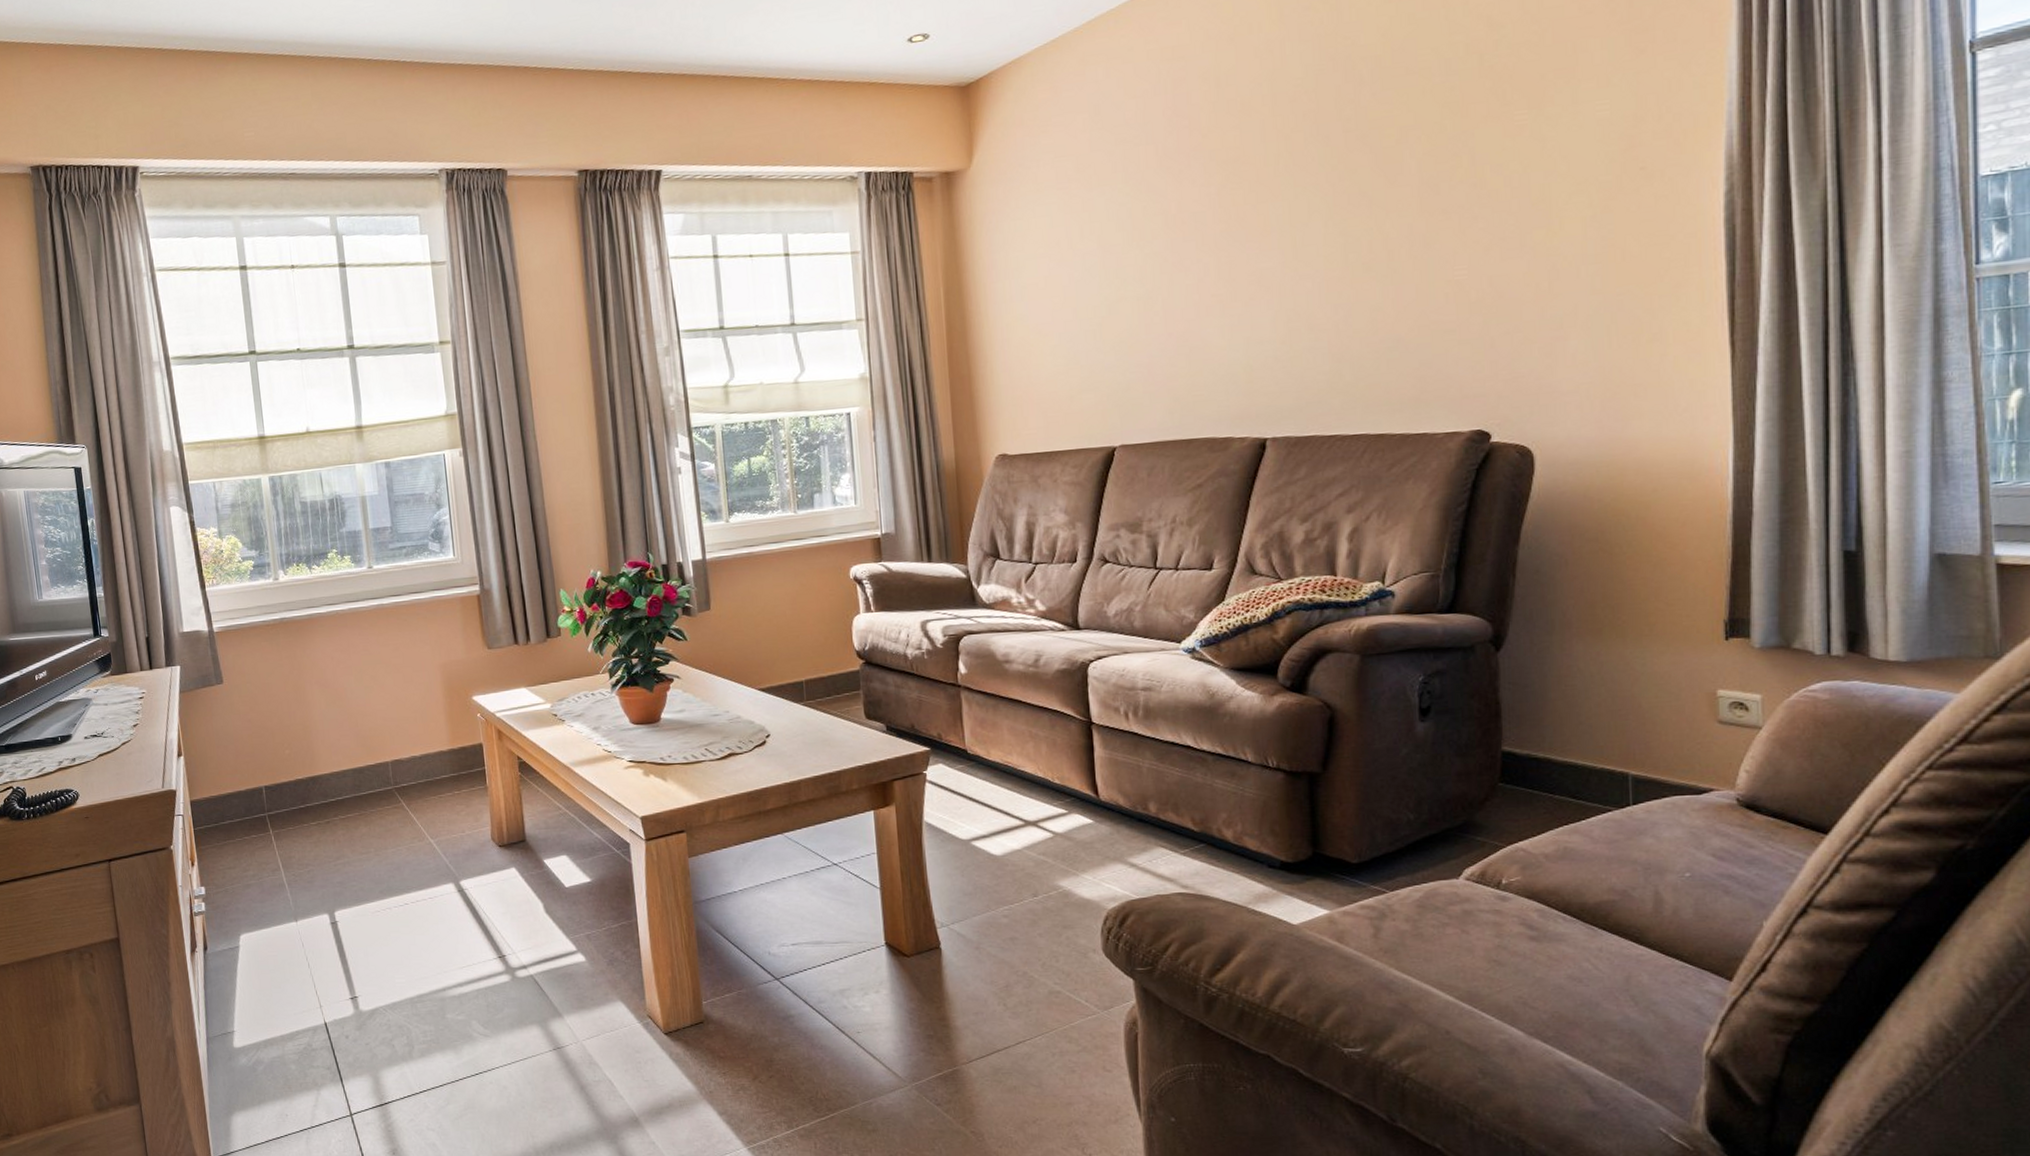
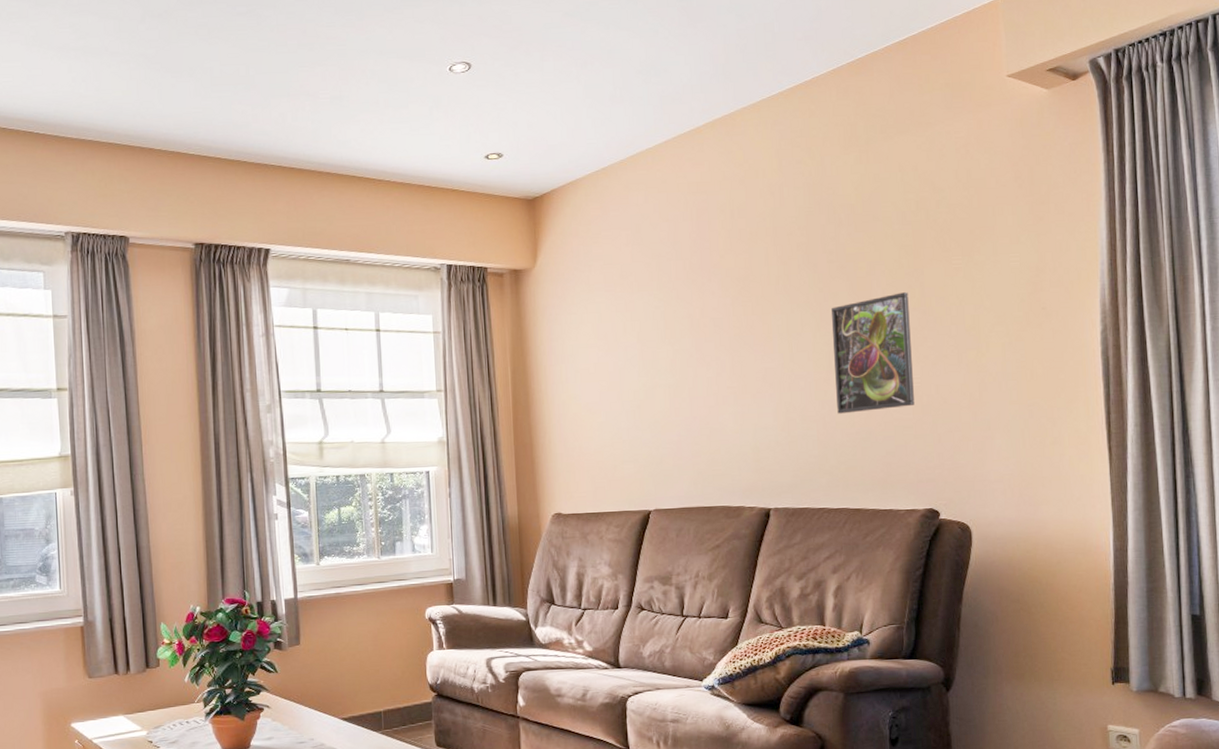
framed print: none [1347,161,1459,320] -> present [830,292,914,414]

